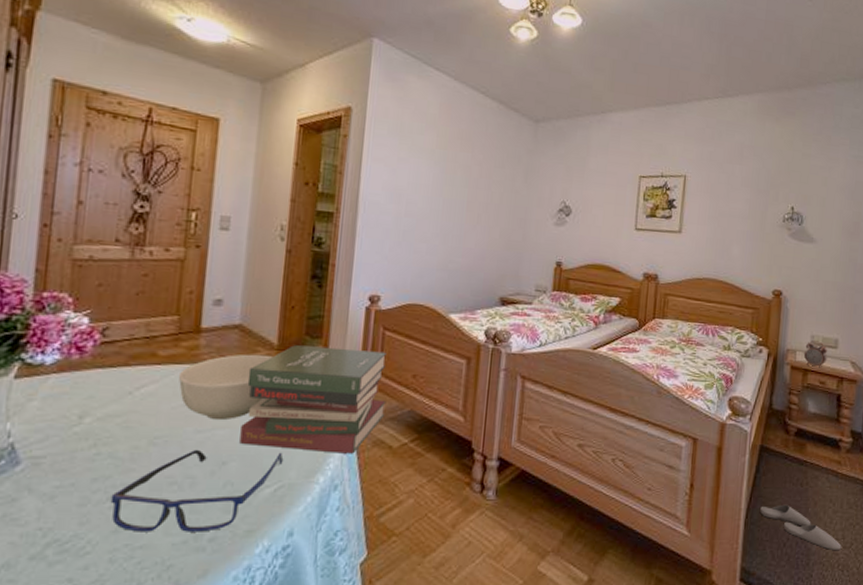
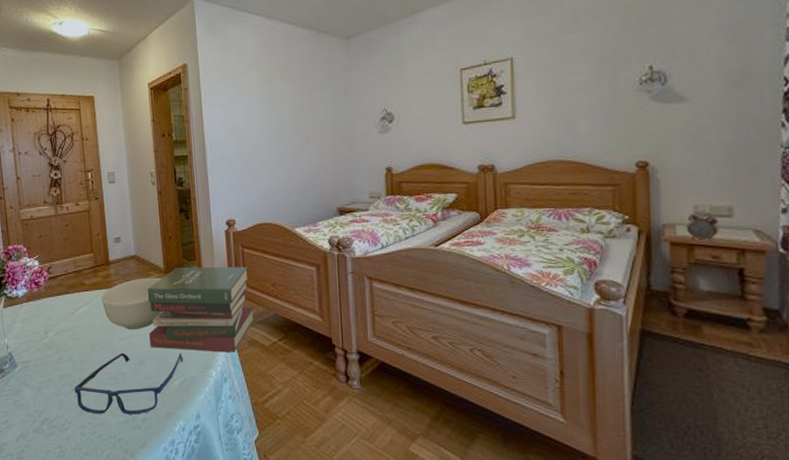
slippers: present [760,504,842,551] -> none [649,391,764,442]

